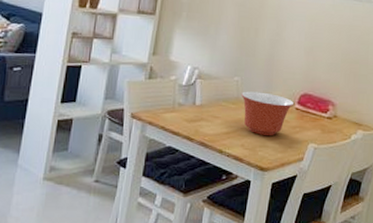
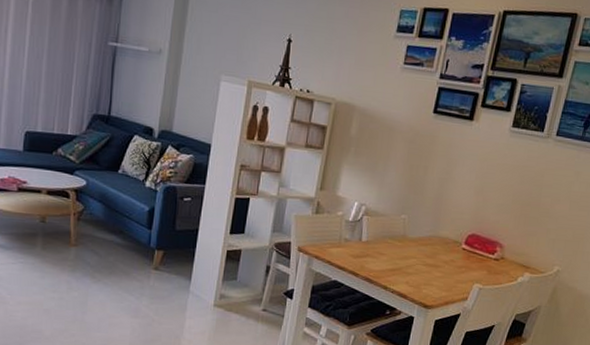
mixing bowl: present [241,91,295,136] -> none [408,229,462,275]

